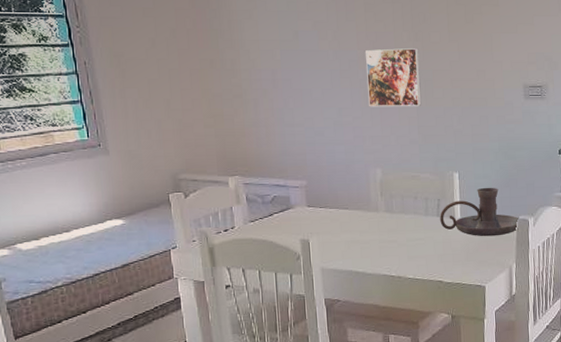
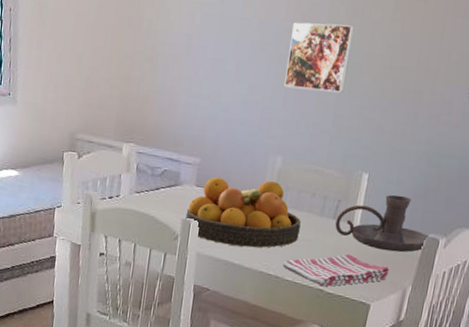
fruit bowl: none [303,192,411,256] -> present [185,176,301,248]
dish towel: none [402,245,495,278] -> present [282,254,390,287]

